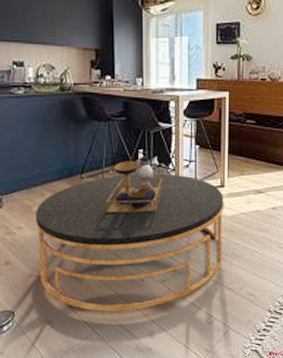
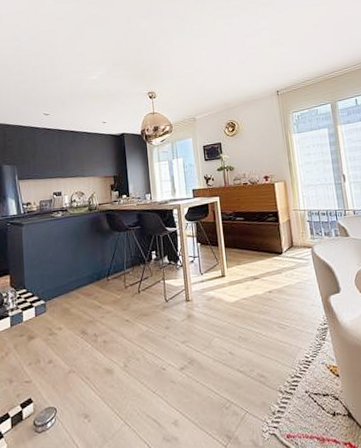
coffee table: present [36,161,226,312] -> none [73,261,232,403]

